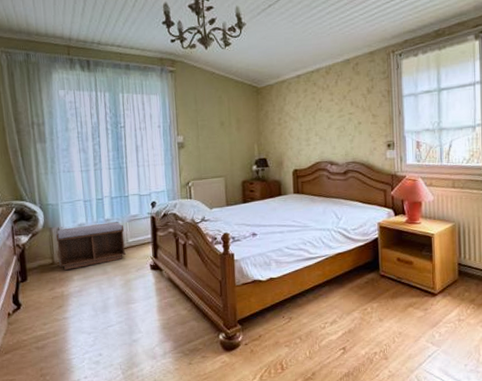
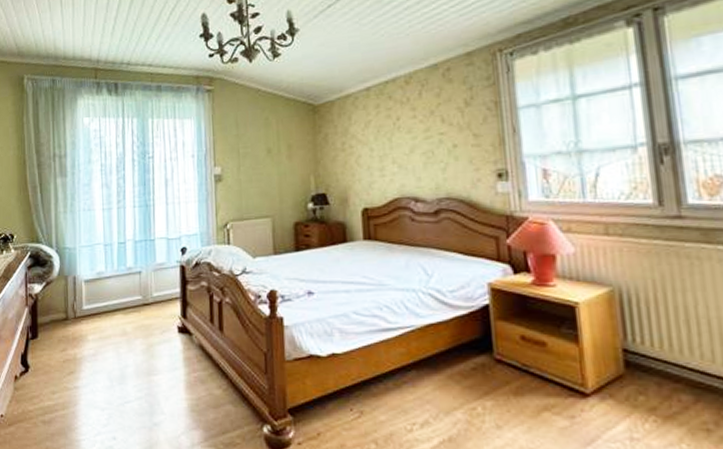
bench: present [55,222,127,270] -> none [71,271,150,327]

